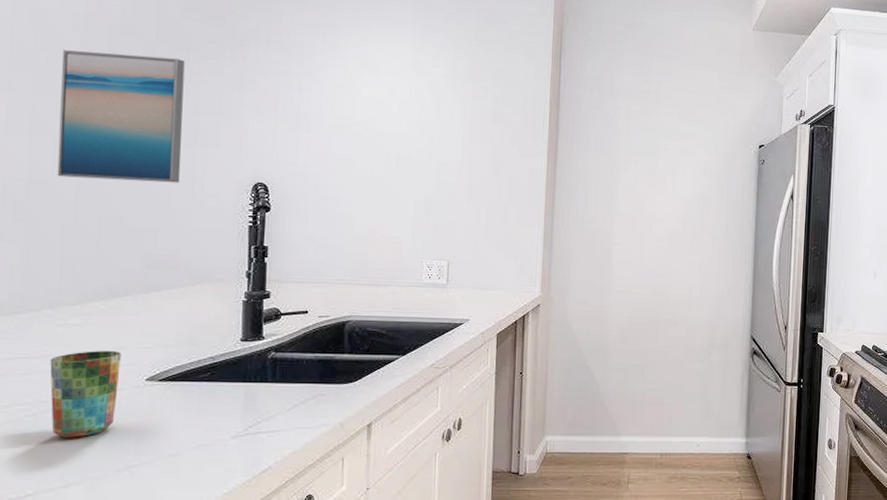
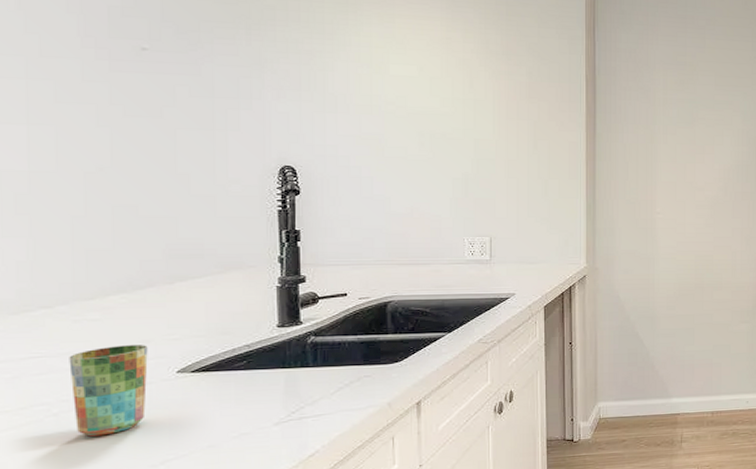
wall art: present [57,50,185,183] -> none [58,33,200,169]

